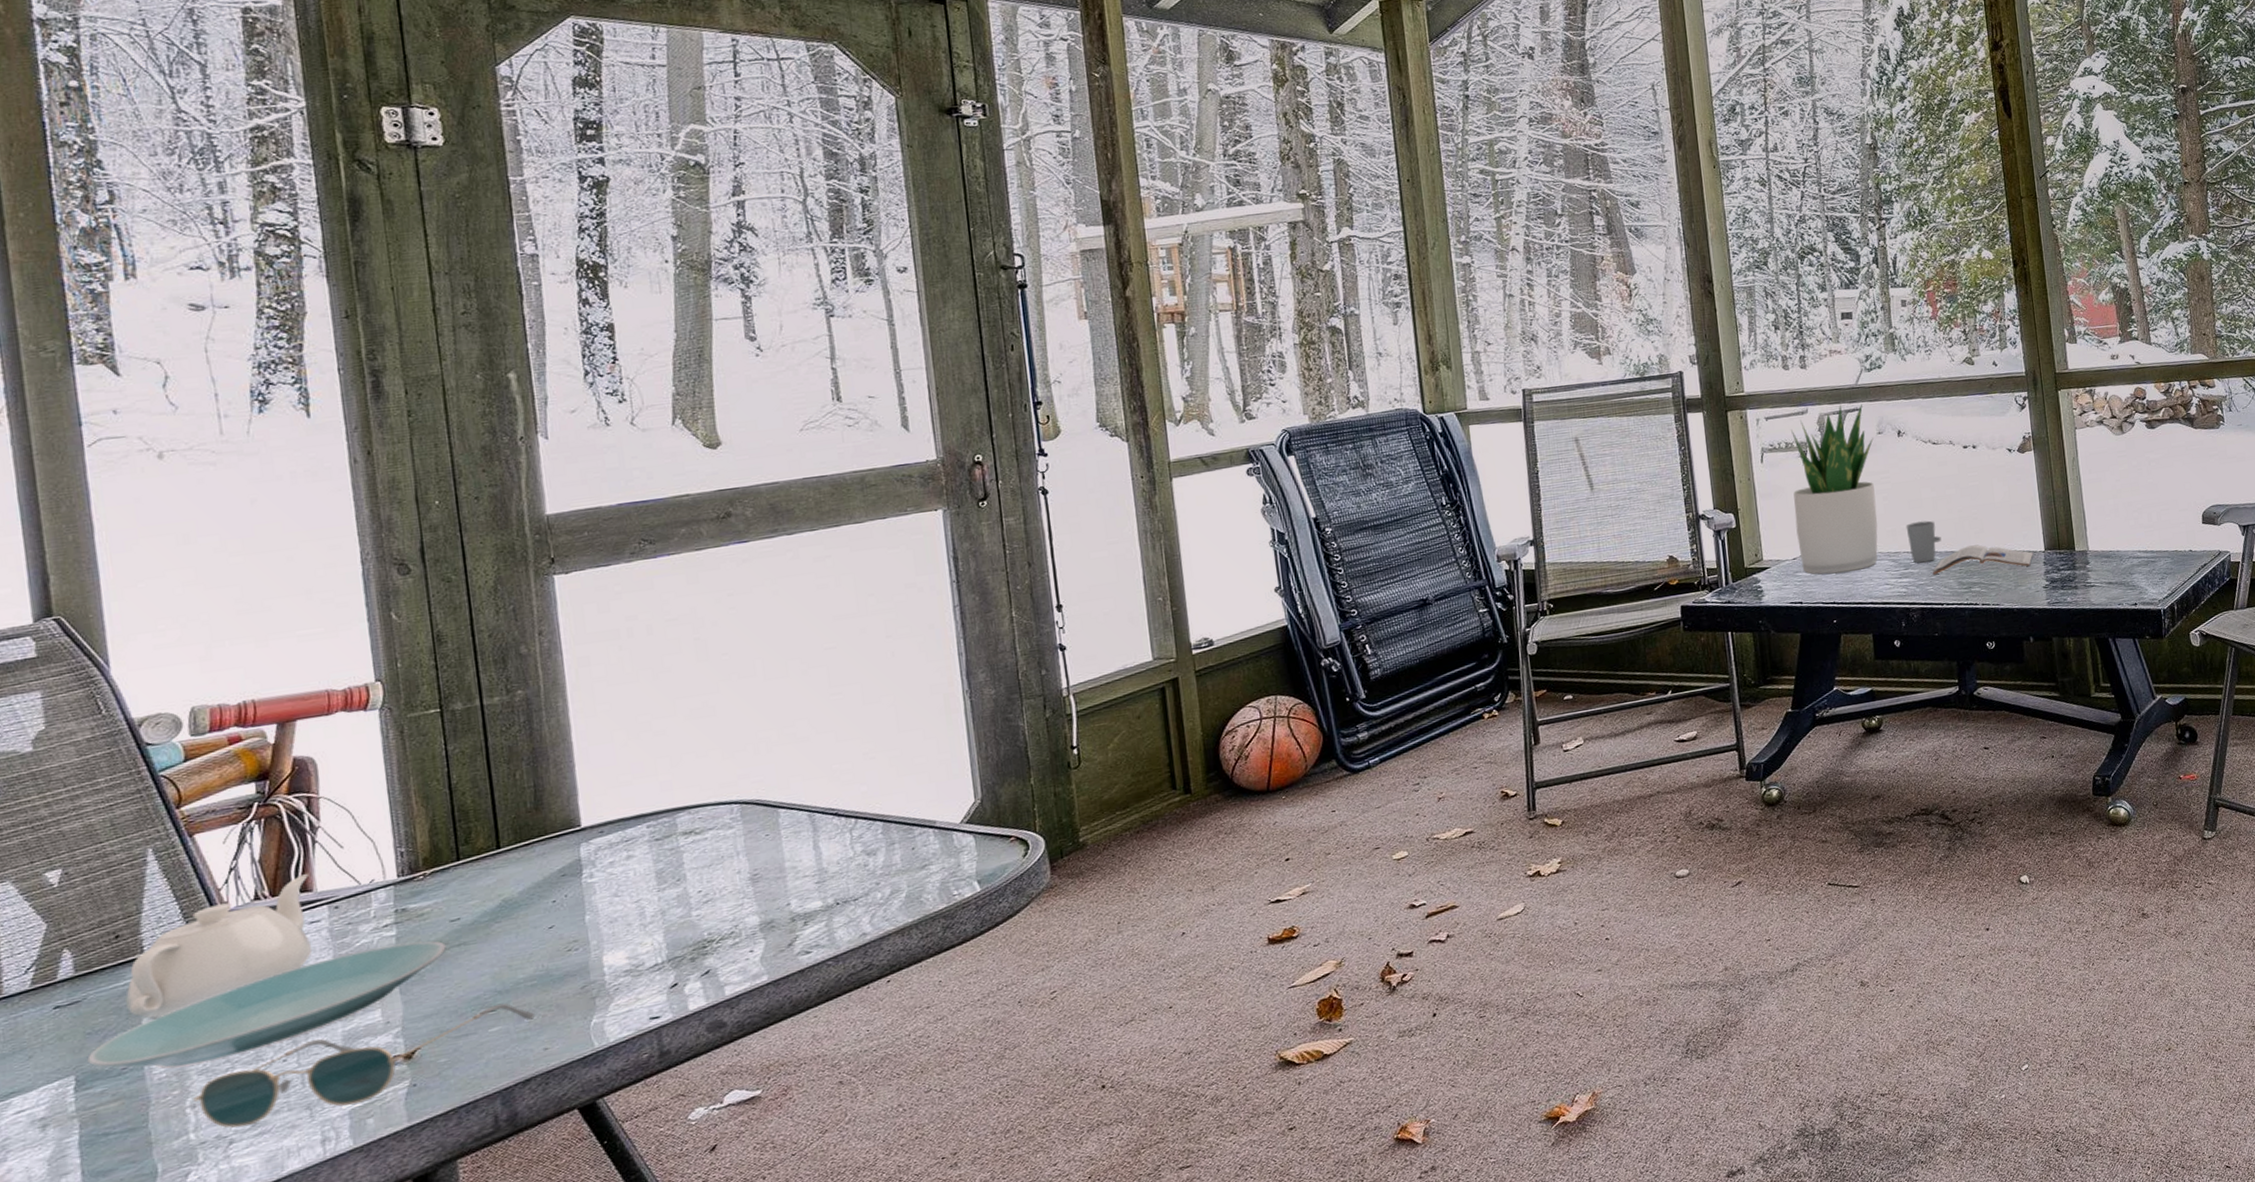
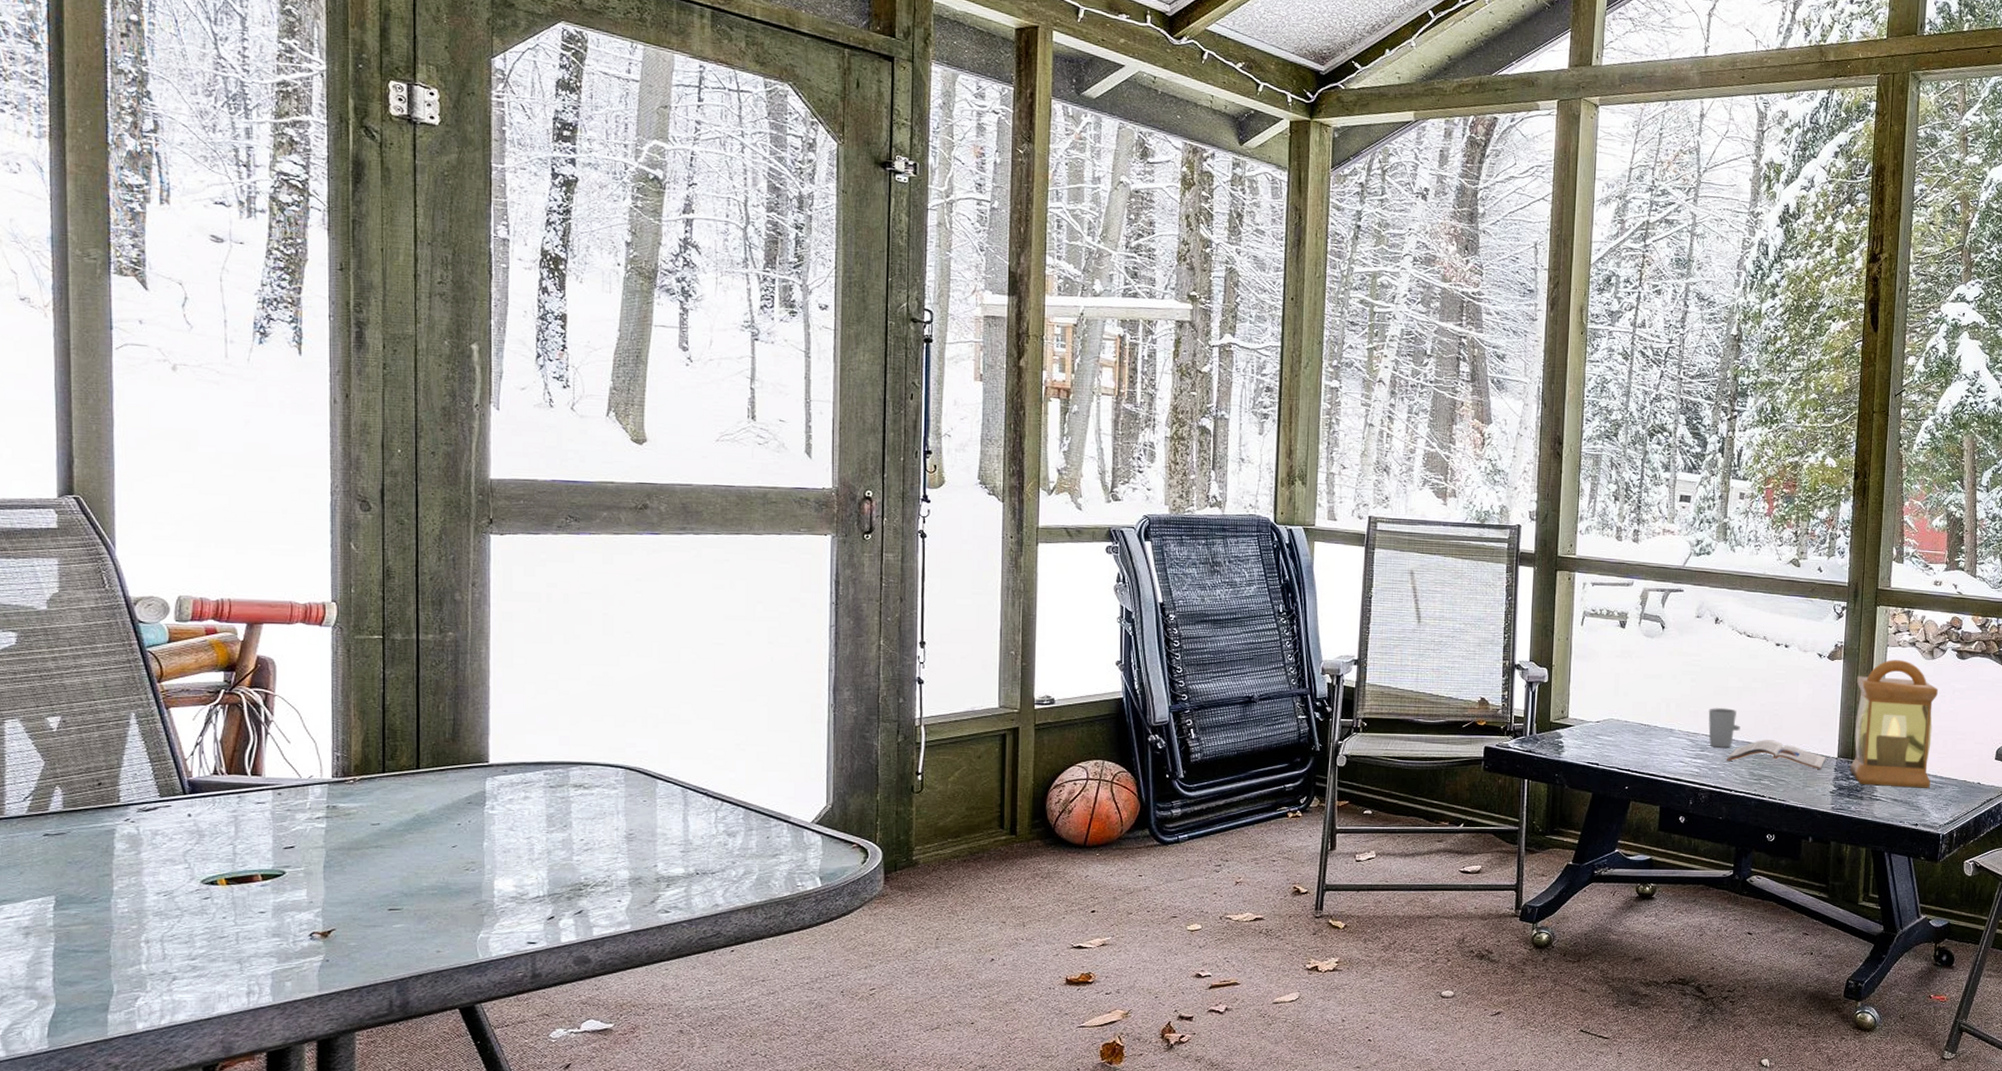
plate: present [87,941,447,1069] -> none [66,835,366,906]
teapot: present [124,872,313,1020] -> none [100,759,259,861]
sunglasses: present [193,1003,536,1128] -> none [147,904,433,968]
planter: present [1791,404,1878,575] -> none [1603,584,1691,744]
lantern: none [2050,440,2143,574] -> present [1849,660,1938,788]

